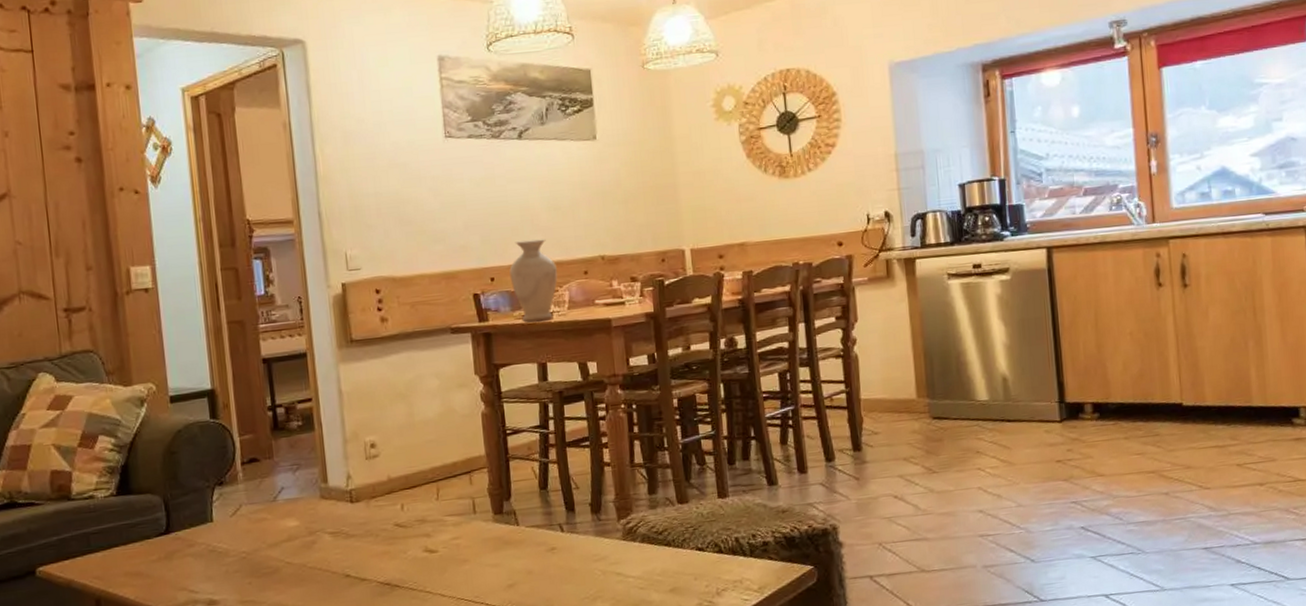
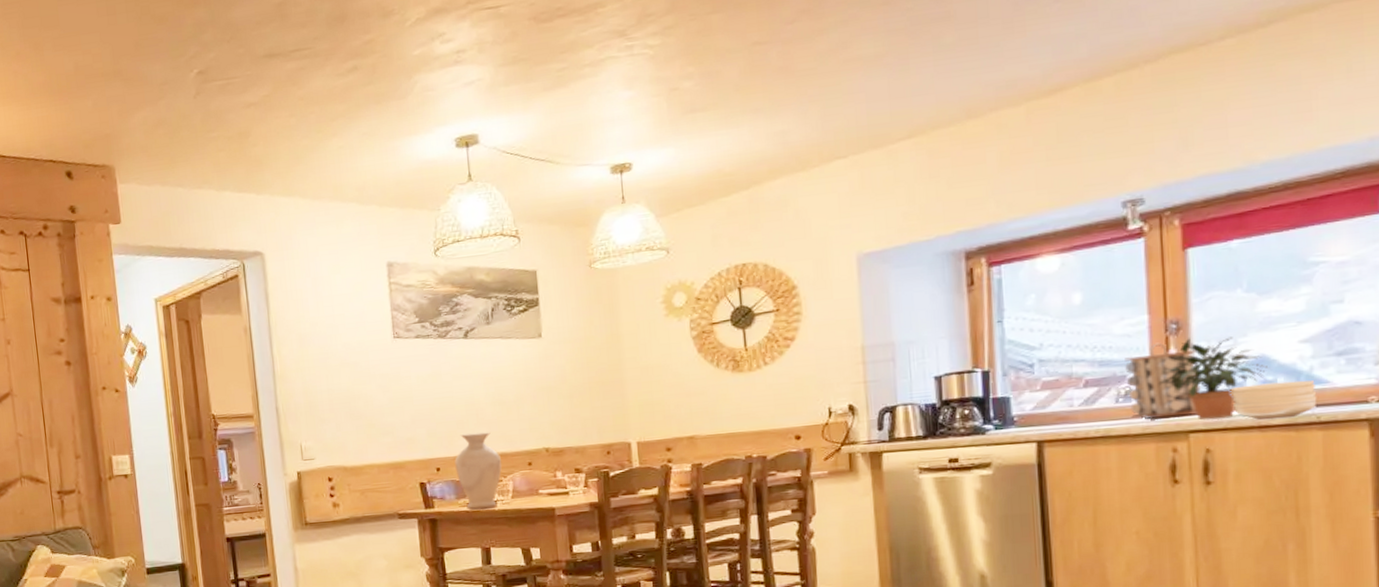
spice rack: none [1116,154,1177,226] -> present [1125,342,1201,419]
potted plant: none [1143,149,1227,228] -> present [1158,336,1267,421]
bowl: none [1199,190,1266,227] -> present [1230,380,1317,420]

